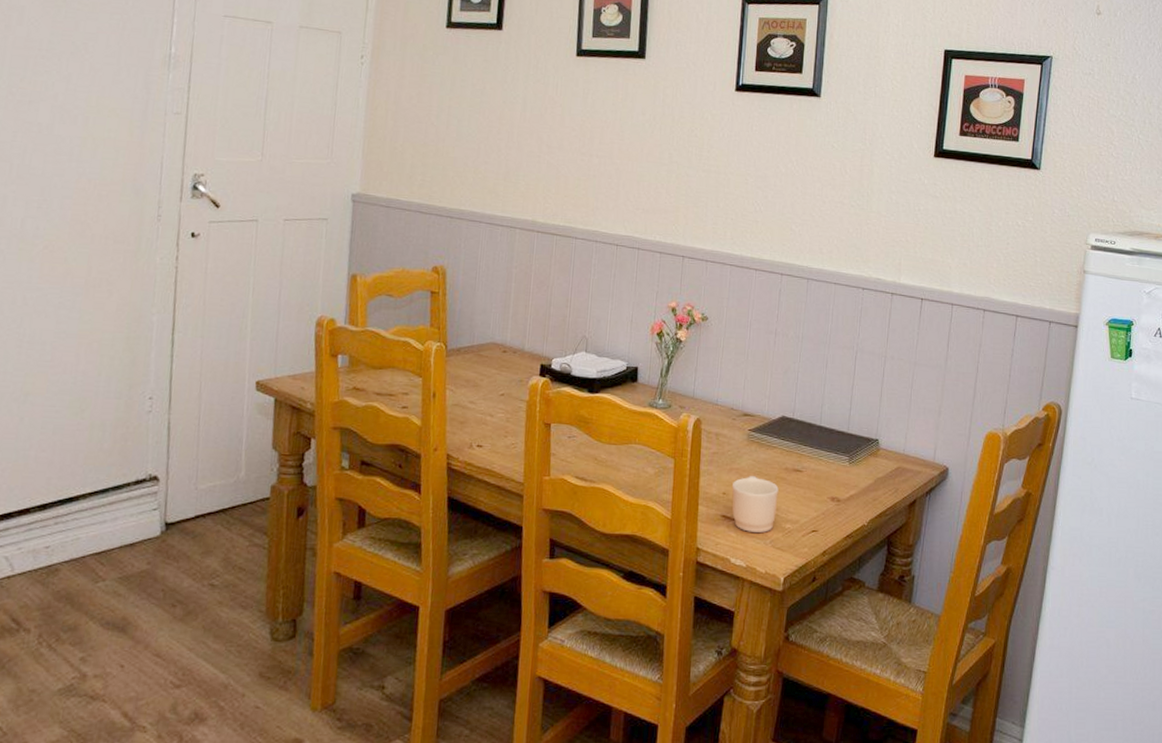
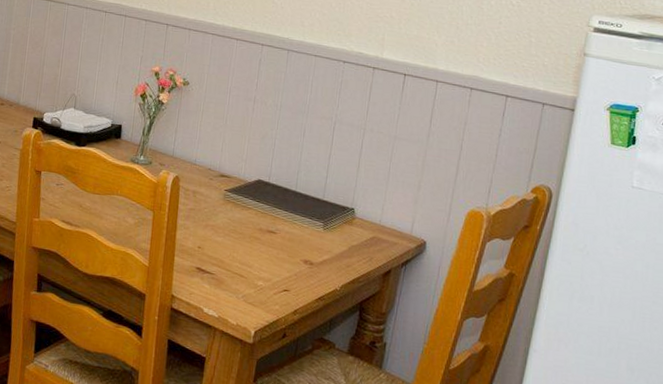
mug: present [732,476,779,533] -> none [206,233,253,287]

